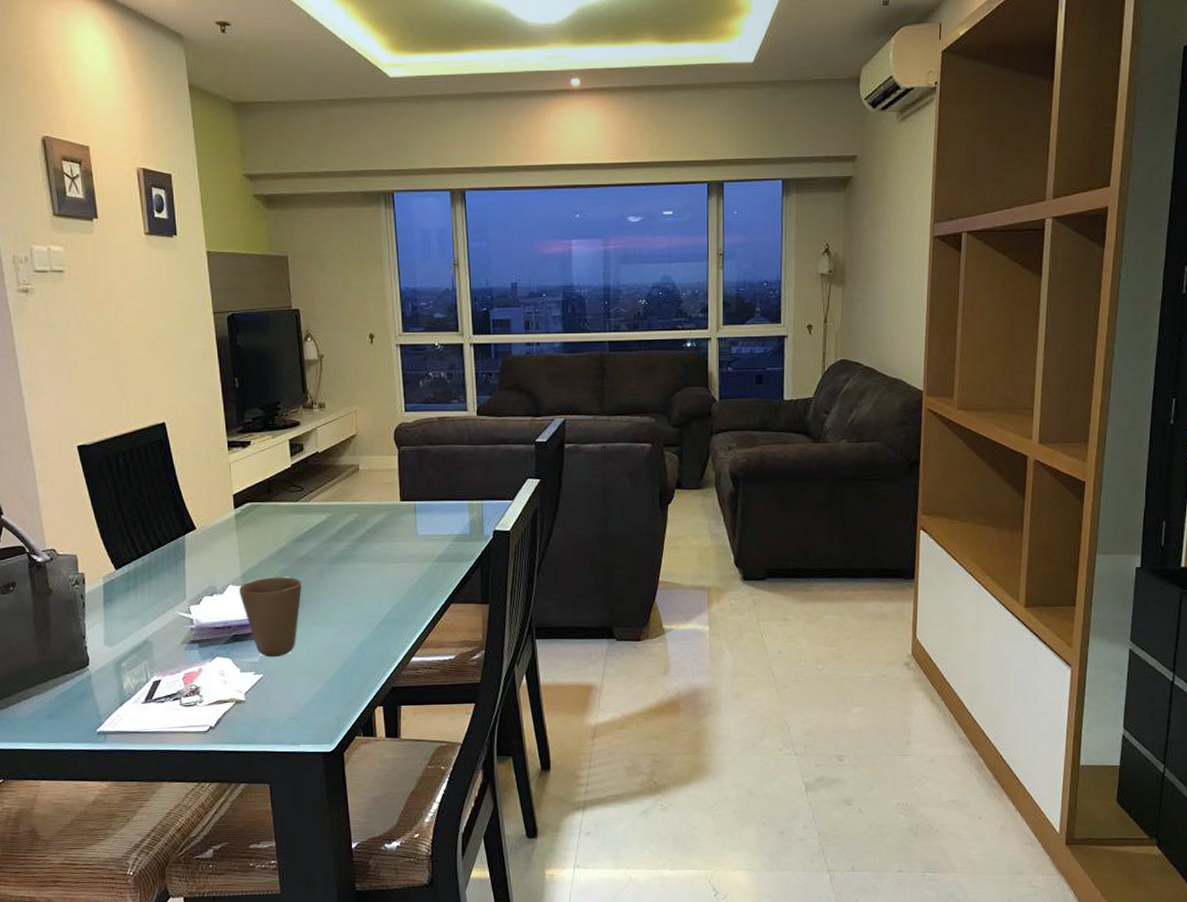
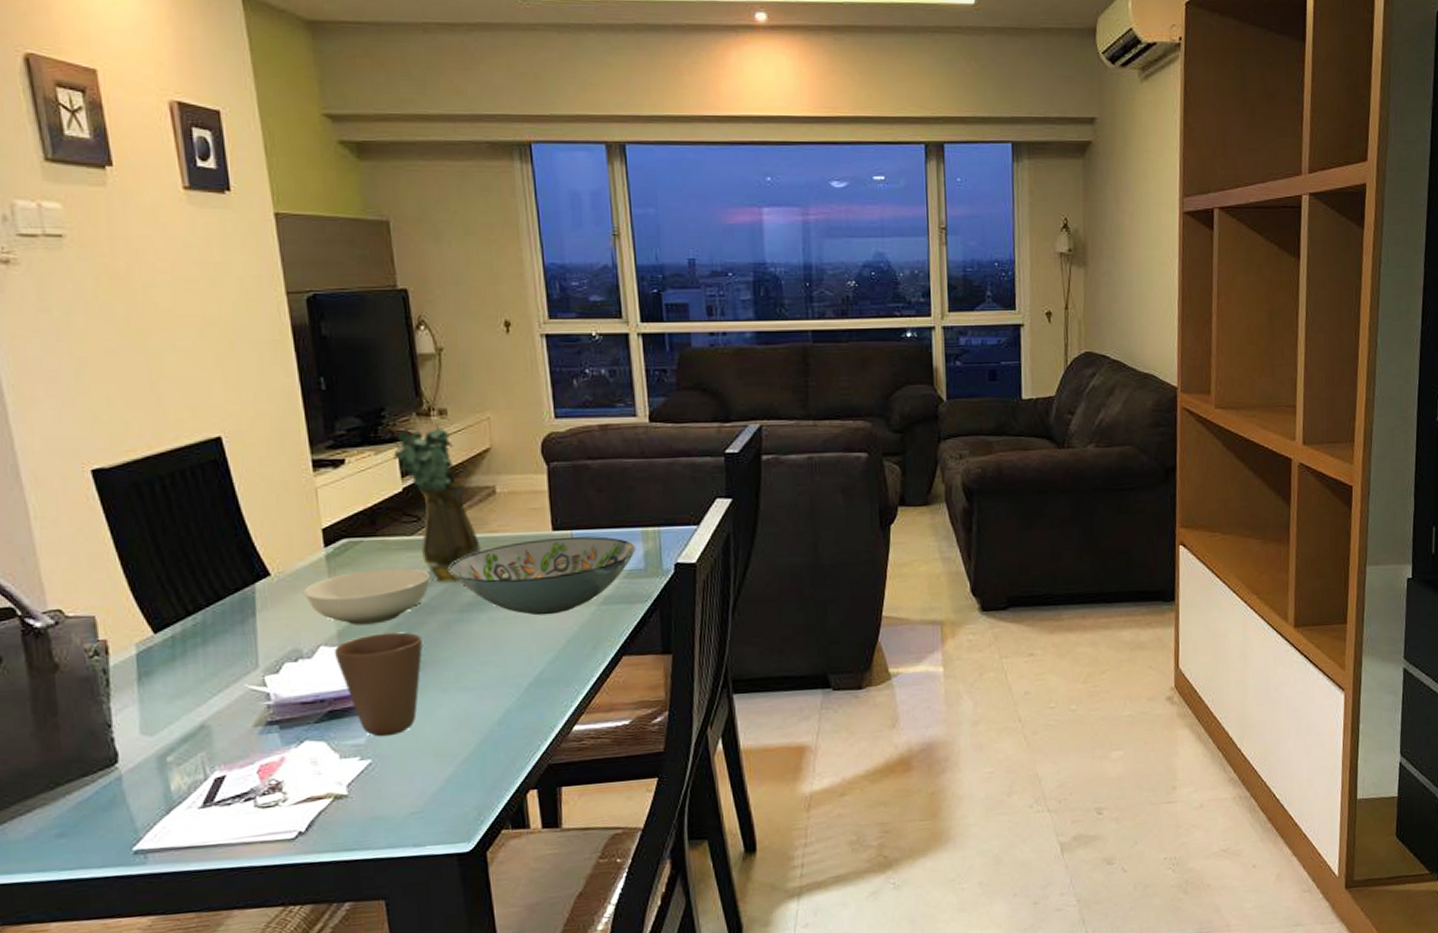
bowl: none [218,527,309,570] -> present [302,568,431,626]
vase: none [285,413,347,540] -> present [393,422,481,583]
decorative bowl: none [323,506,464,568] -> present [449,536,636,616]

